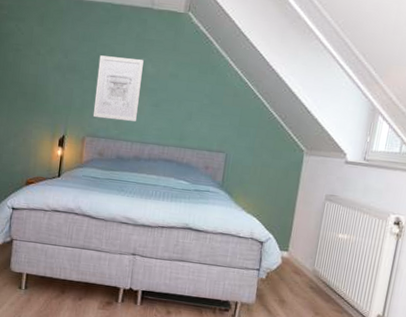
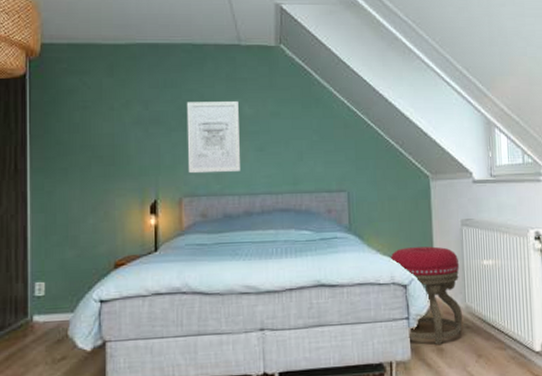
stool: none [253,210,316,298] -> present [390,246,462,346]

